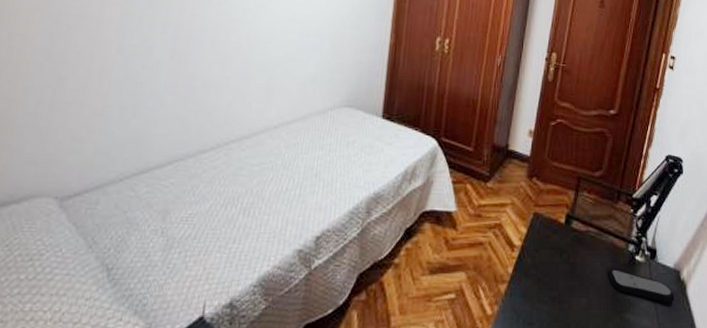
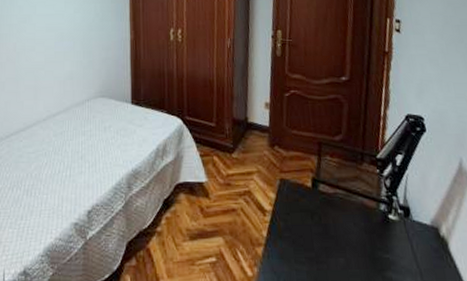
remote control: present [608,269,675,303] -> none [362,228,437,261]

